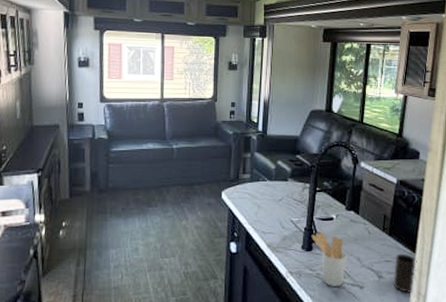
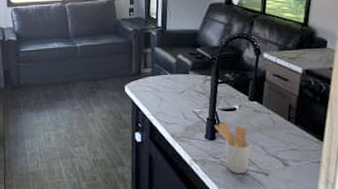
cup: present [393,253,417,293] -> none [300,142,325,180]

